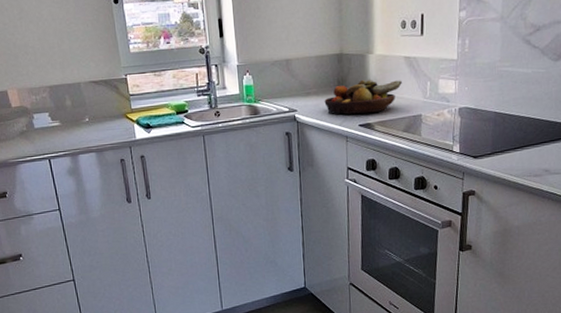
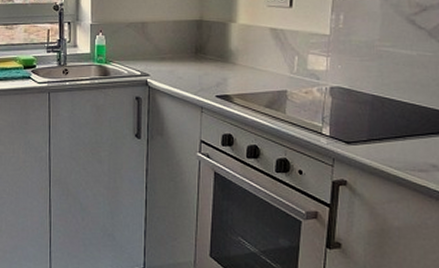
fruit bowl: present [324,80,402,115] -> none [179,49,266,85]

